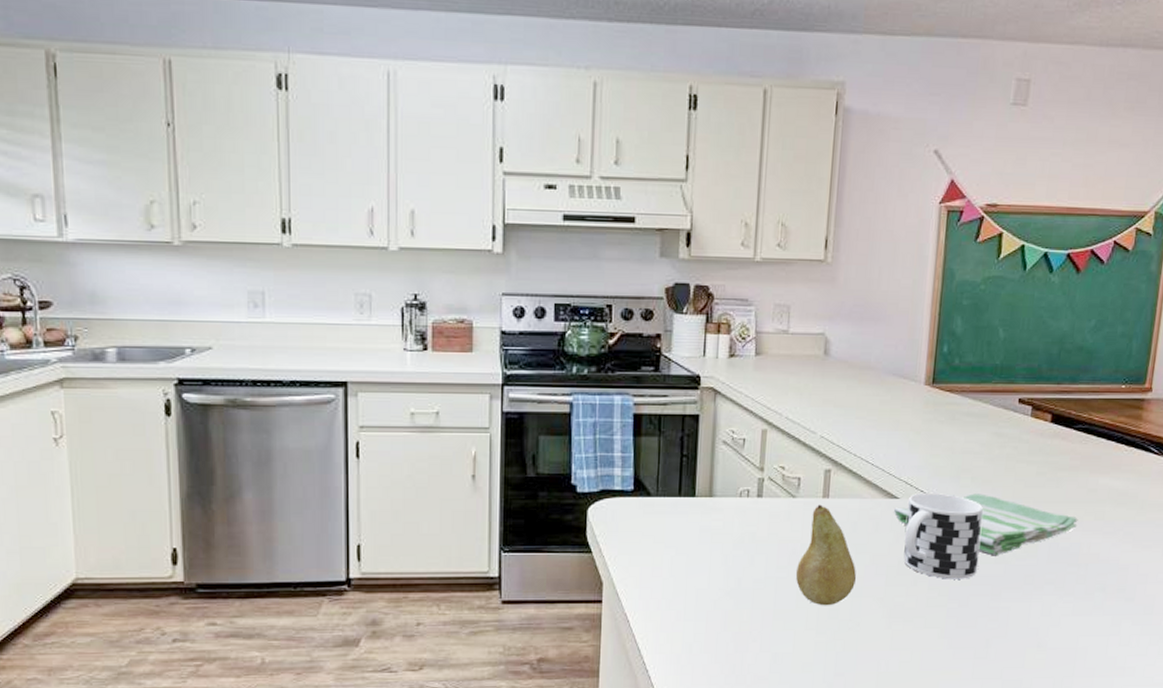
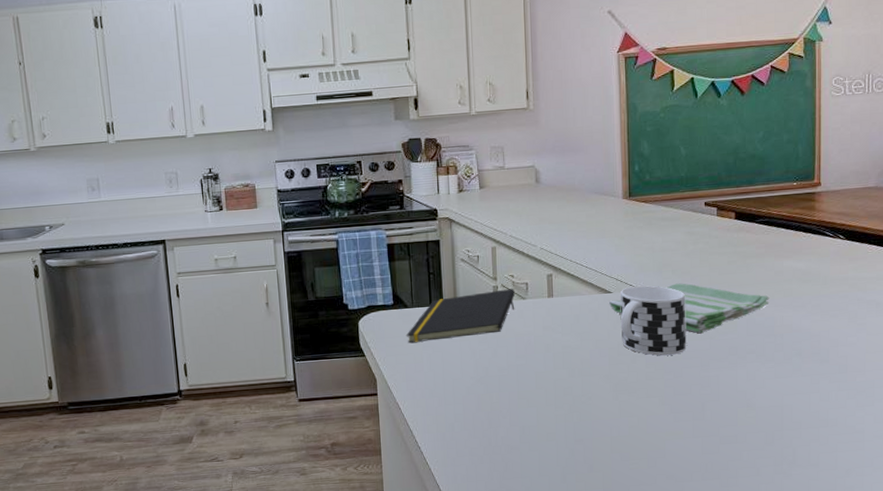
notepad: none [645,483,785,541] -> present [406,289,516,343]
fruit: present [795,504,856,606] -> none [532,303,583,386]

